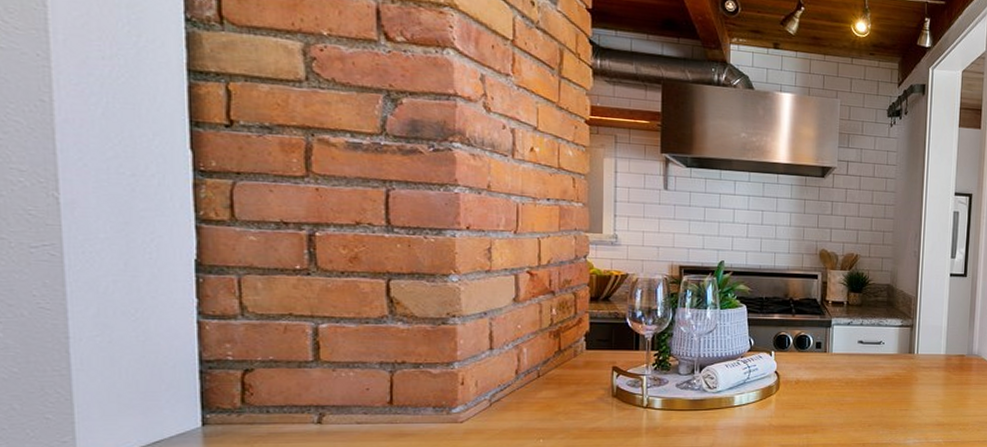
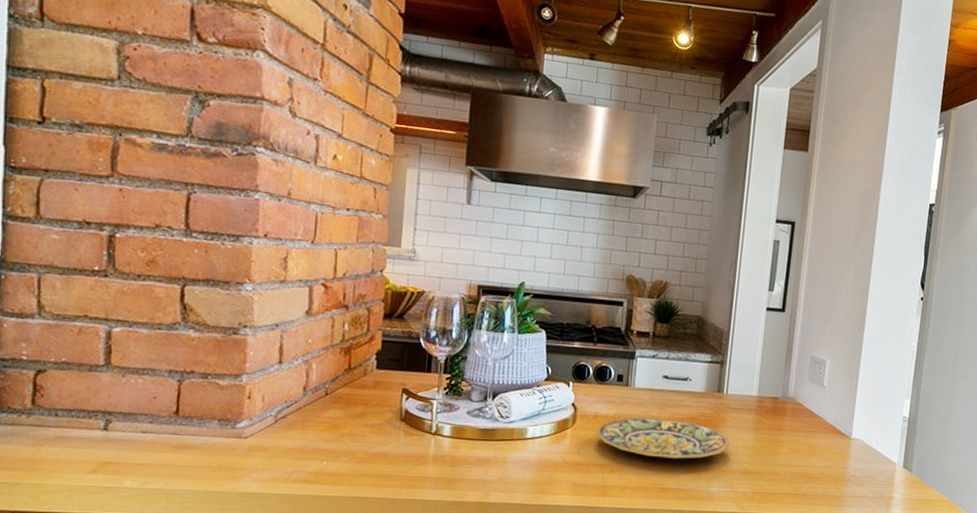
plate: none [799,380,922,416] -> present [596,417,729,459]

